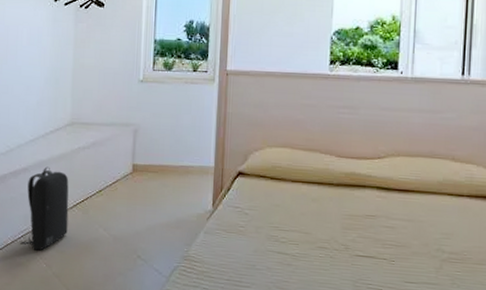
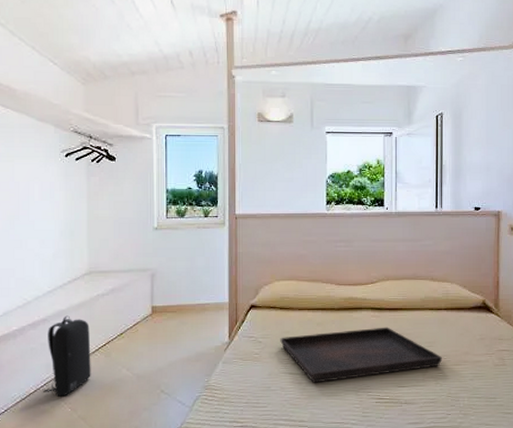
serving tray: none [269,210,461,267] -> present [280,327,442,383]

